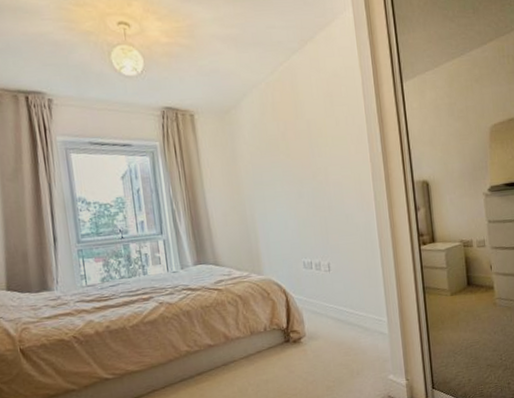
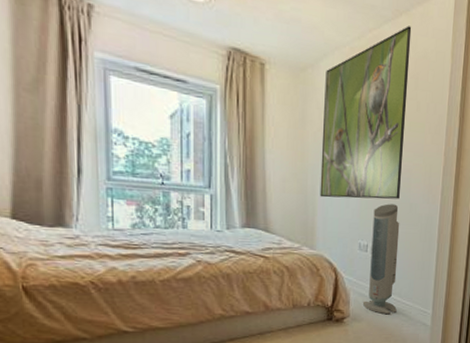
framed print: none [247,51,334,224] -> present [319,25,412,199]
air purifier: none [312,218,351,329] -> present [362,204,400,315]

